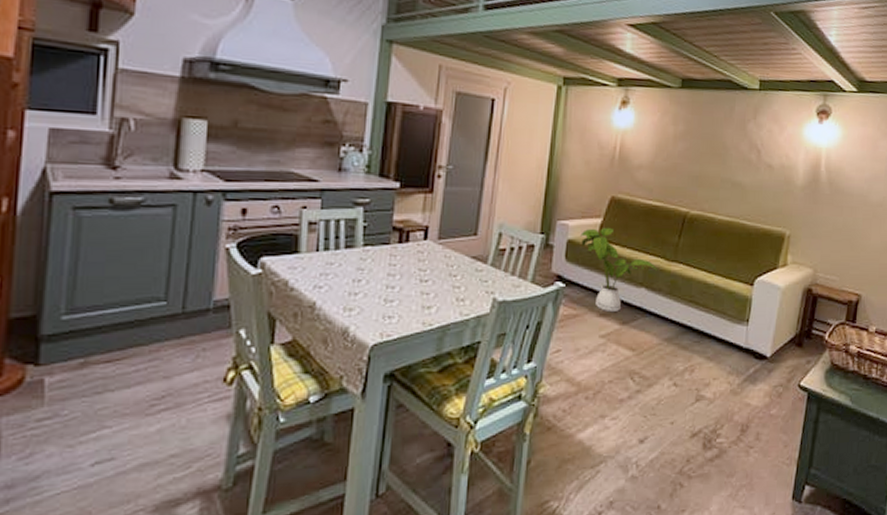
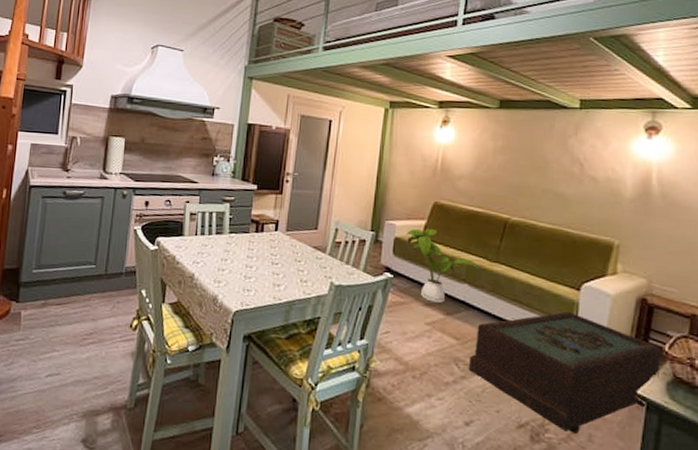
coffee table: none [643,309,822,434] -> present [468,311,661,434]

